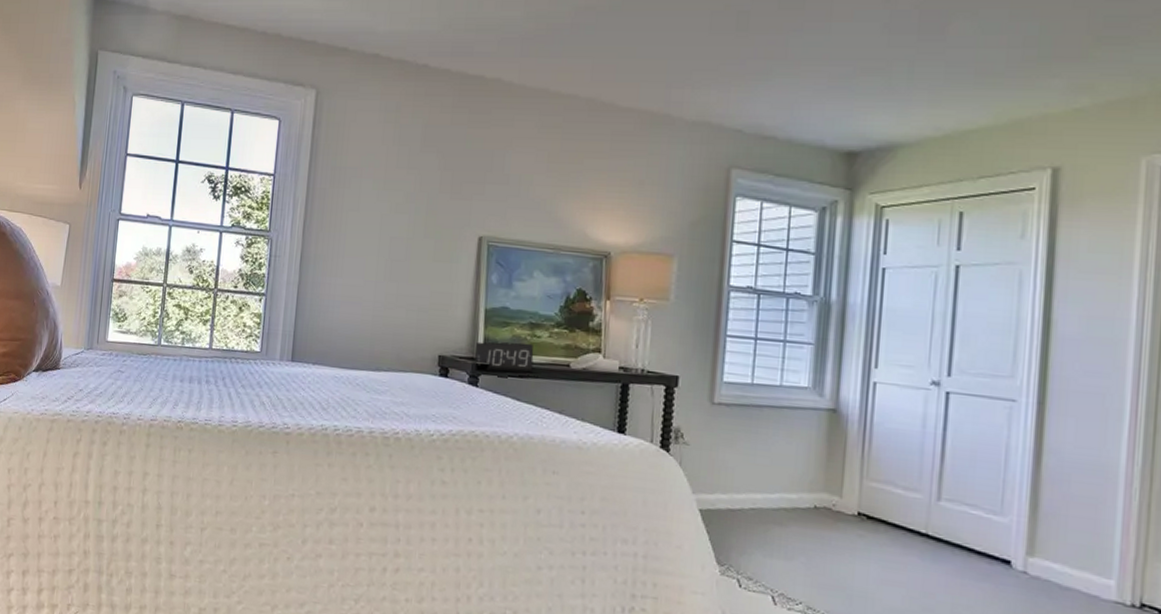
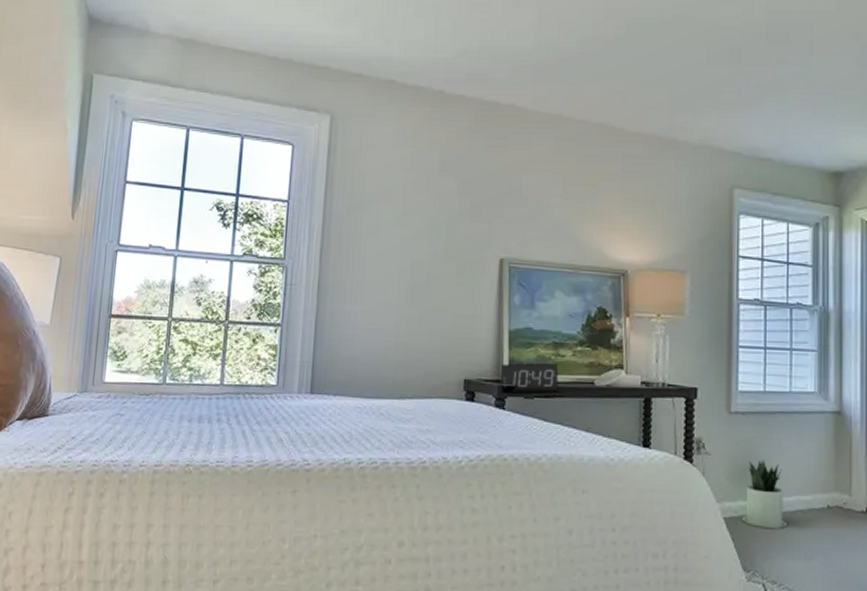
planter: none [719,454,767,527] -> present [742,460,786,530]

